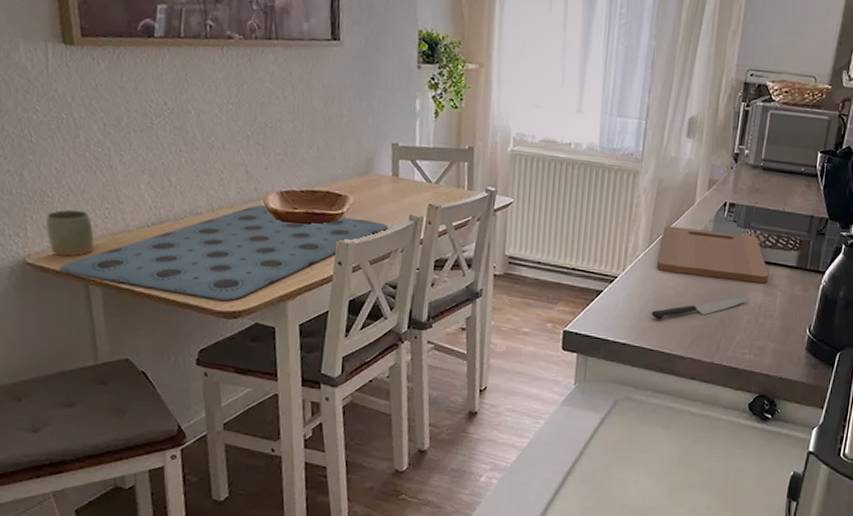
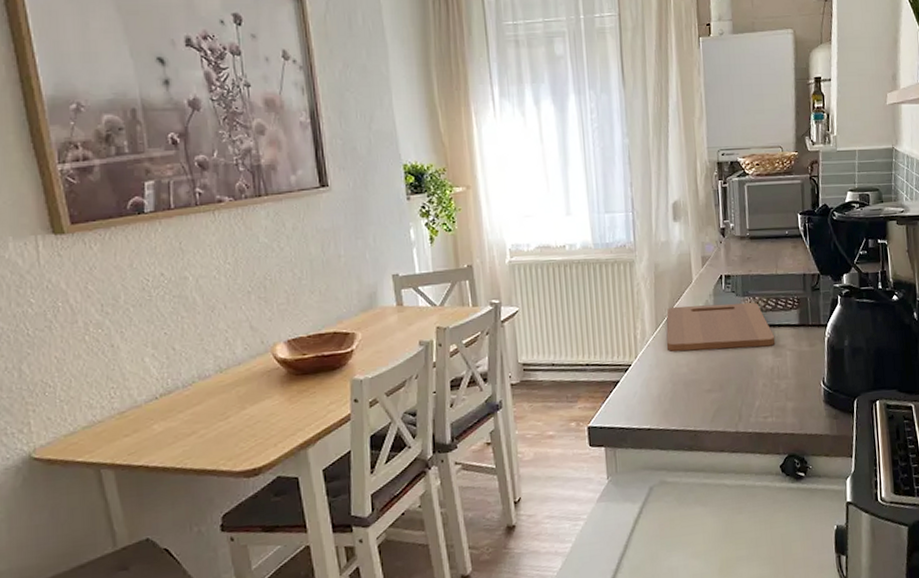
mug: present [46,209,94,257] -> none [50,394,102,445]
placemat: present [60,205,389,301] -> none [68,353,400,462]
kitchen knife: present [651,298,748,320] -> none [670,363,760,400]

